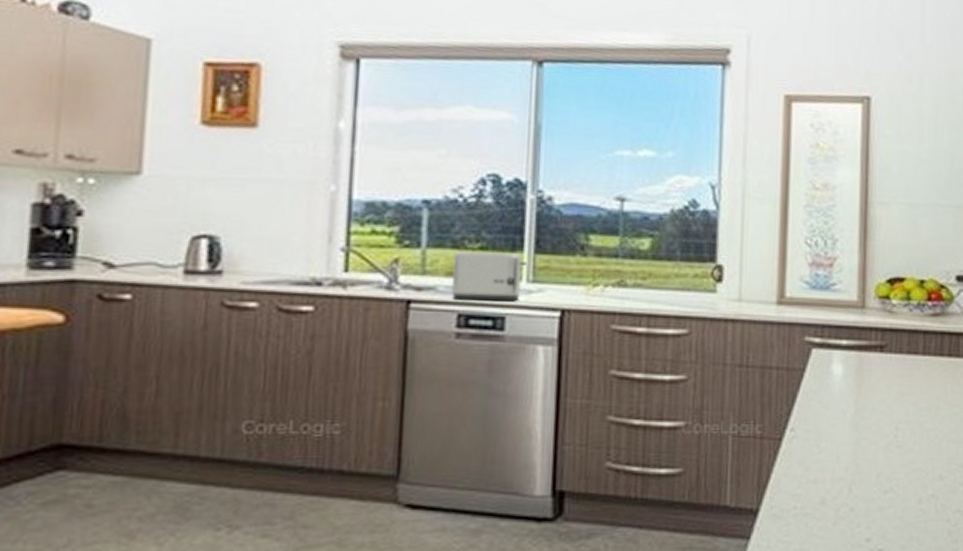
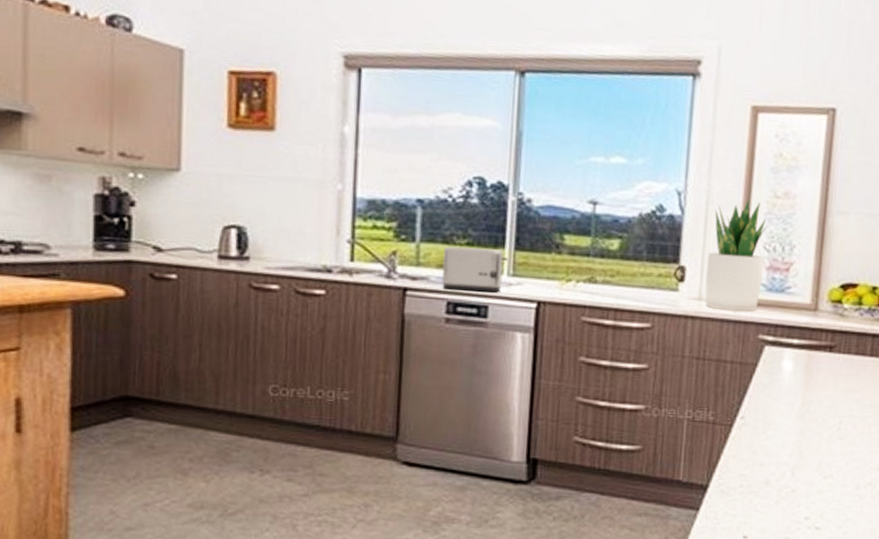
planter: none [745,191,807,313] -> present [705,199,767,312]

